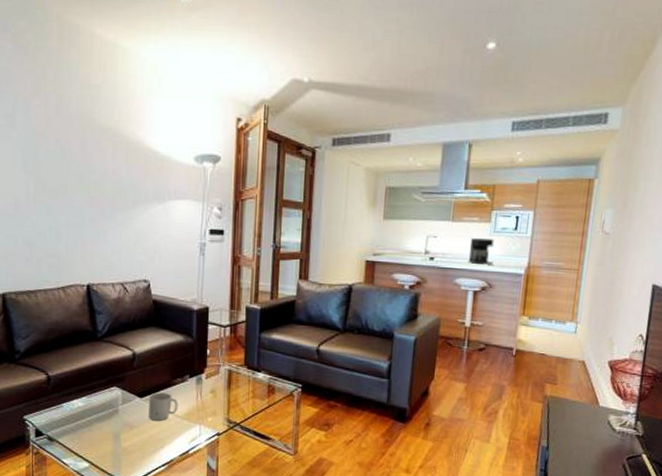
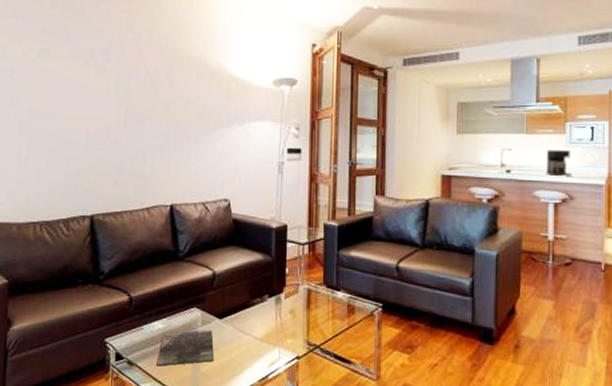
magazine: none [77,408,136,442] -> present [156,330,215,366]
mug: present [149,392,179,421] -> none [228,313,258,343]

